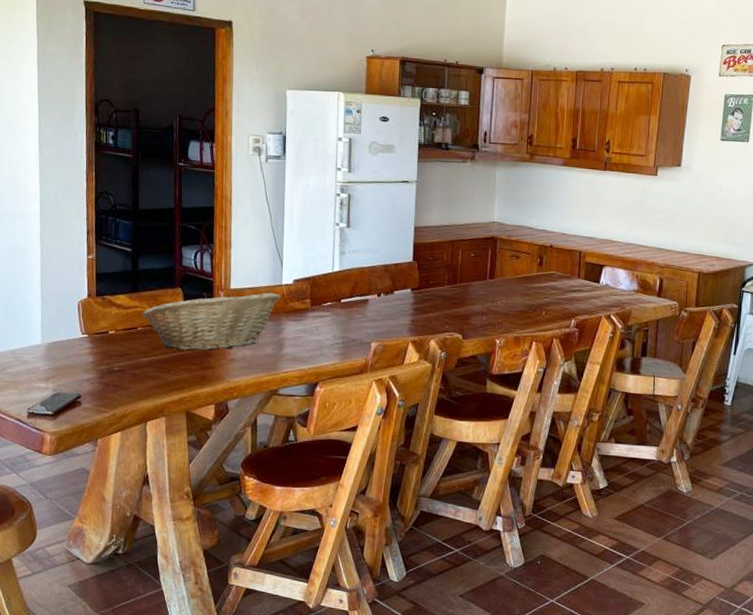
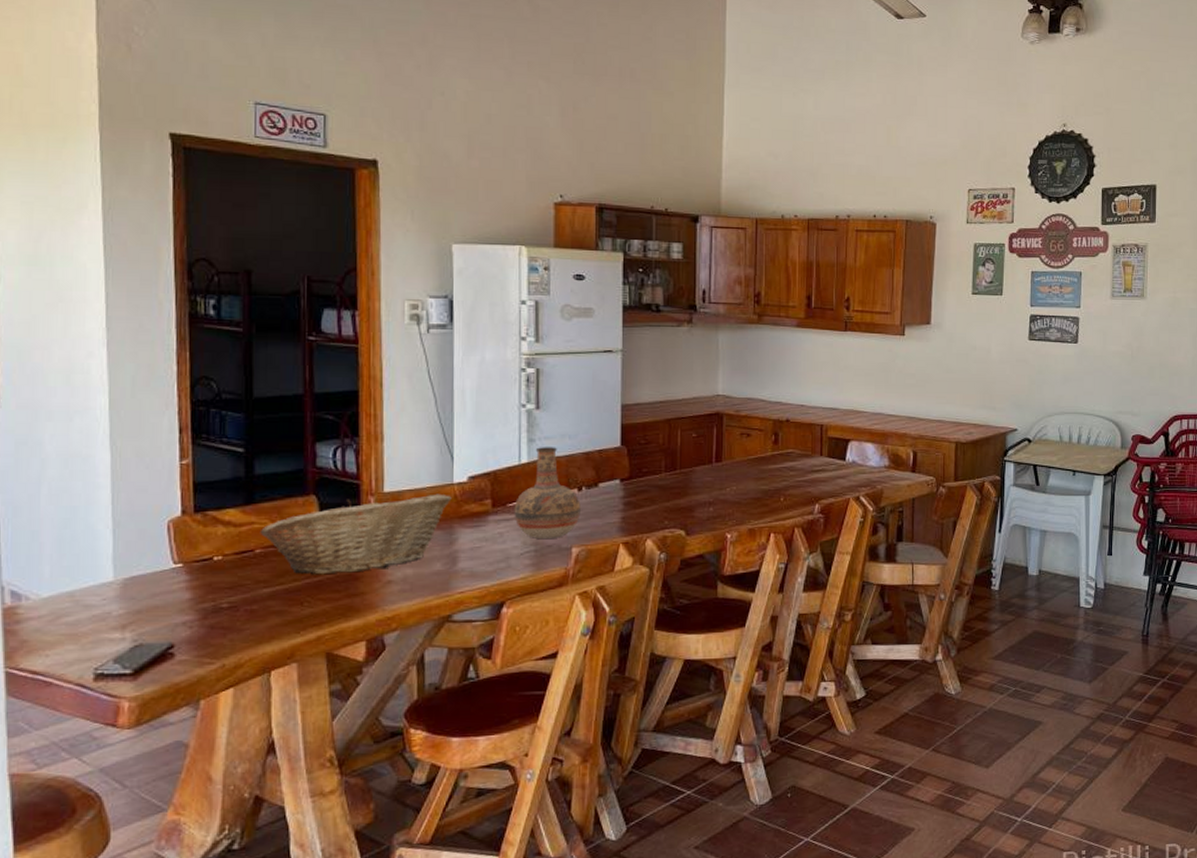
vase: none [327,259,379,334] -> present [514,447,581,538]

